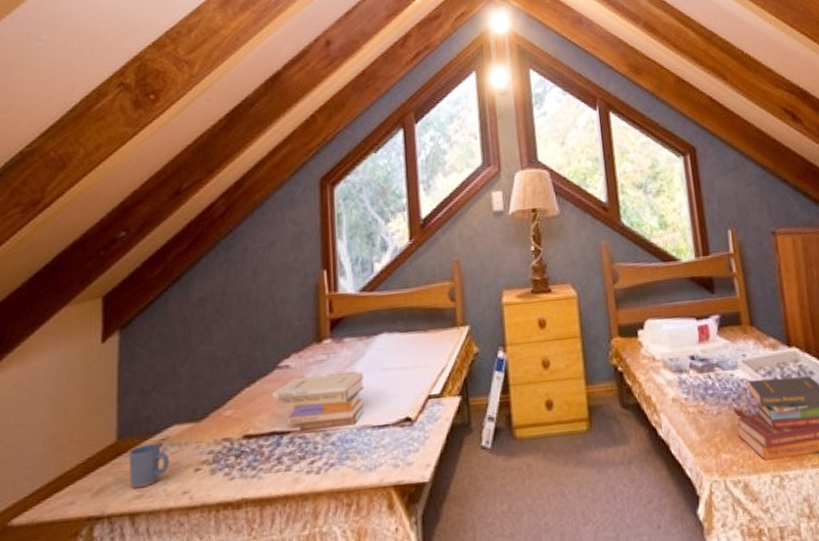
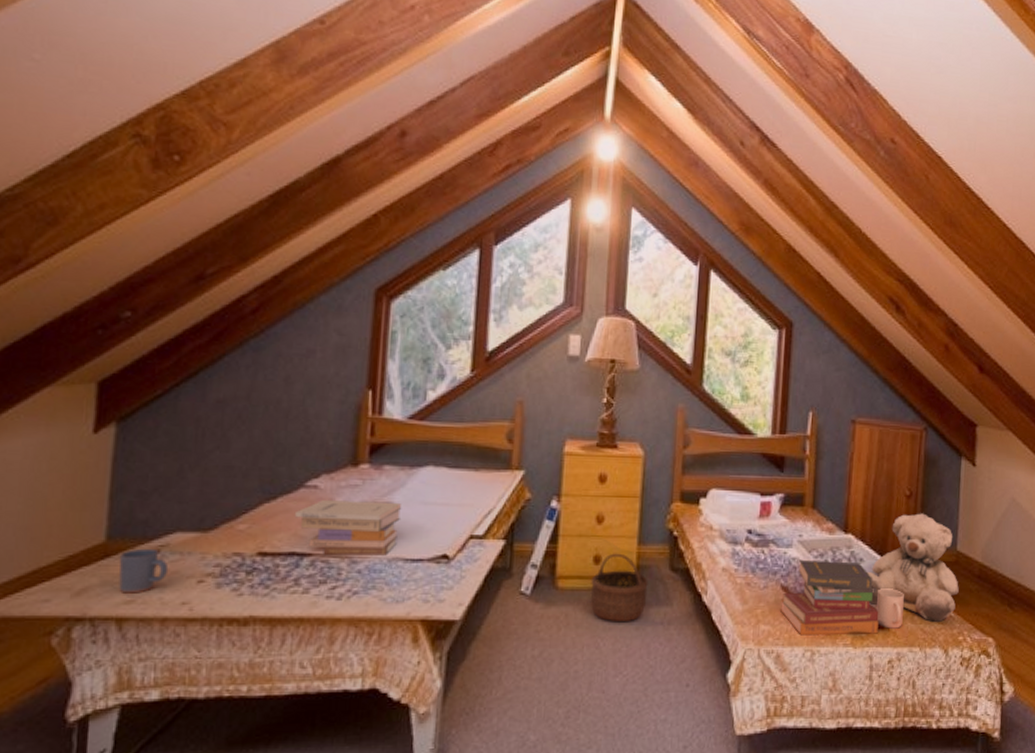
wicker basket: none [546,395,604,467] -> present [590,553,648,622]

